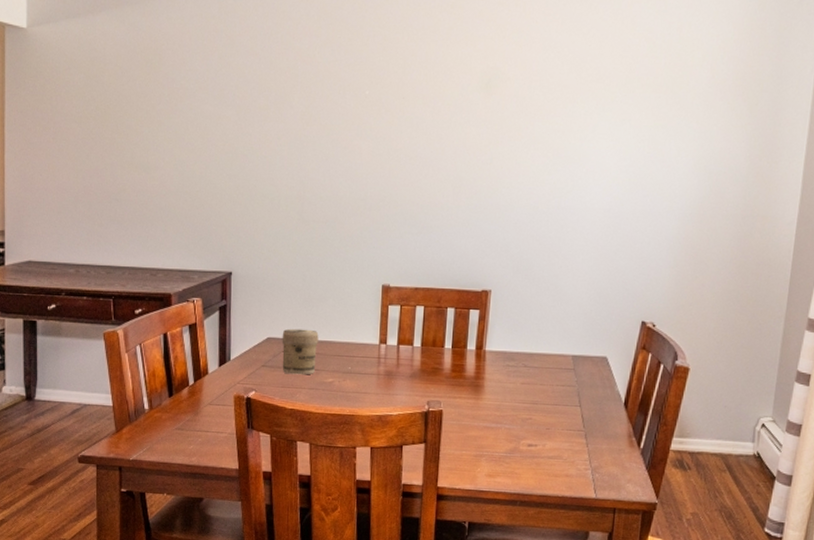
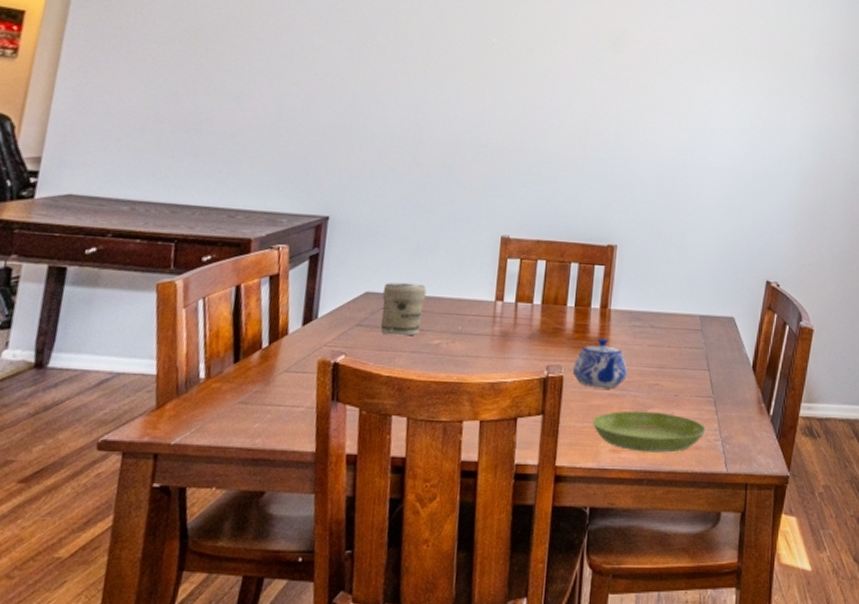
teapot: none [450,377,502,422] -> present [572,338,627,389]
saucer: none [469,441,576,479] -> present [592,410,706,453]

